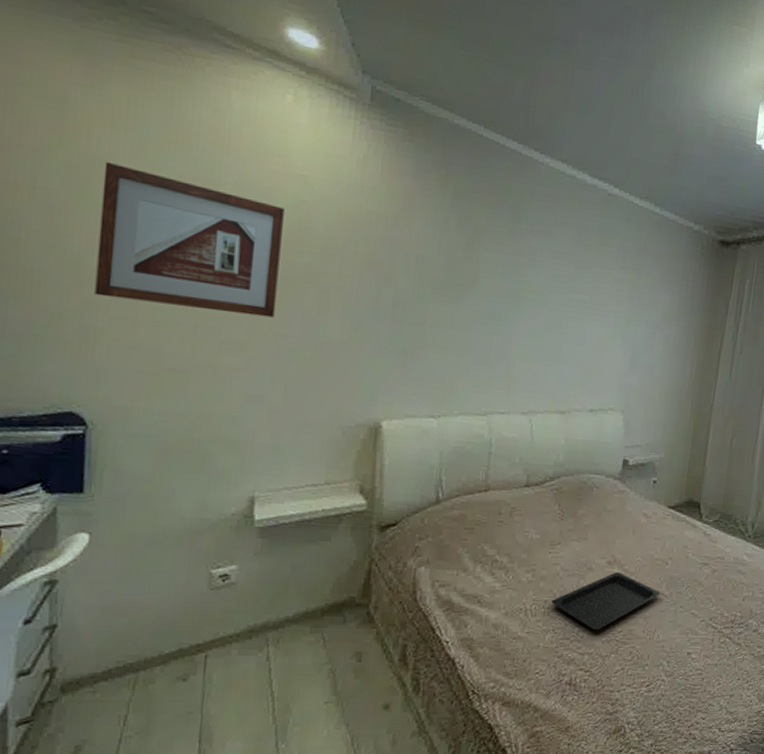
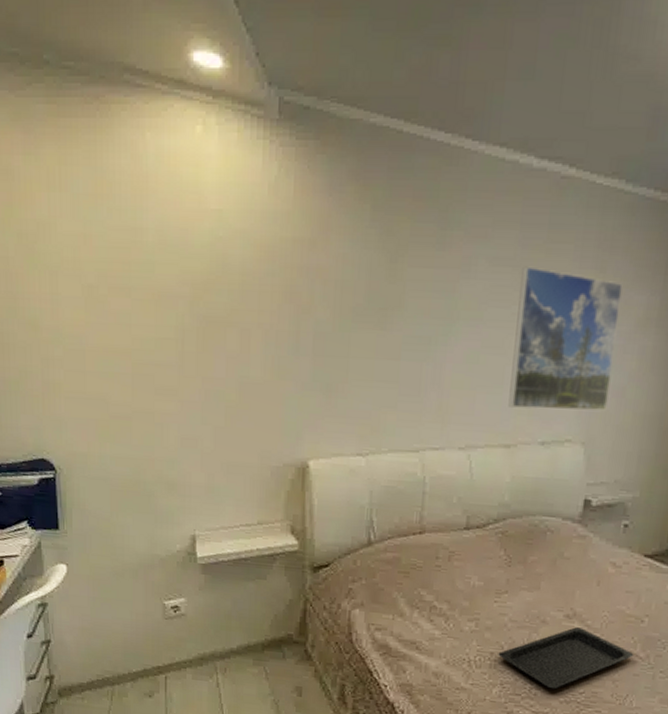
picture frame: present [94,161,284,318] -> none [47,224,202,361]
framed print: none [564,261,653,385] -> present [508,266,623,411]

